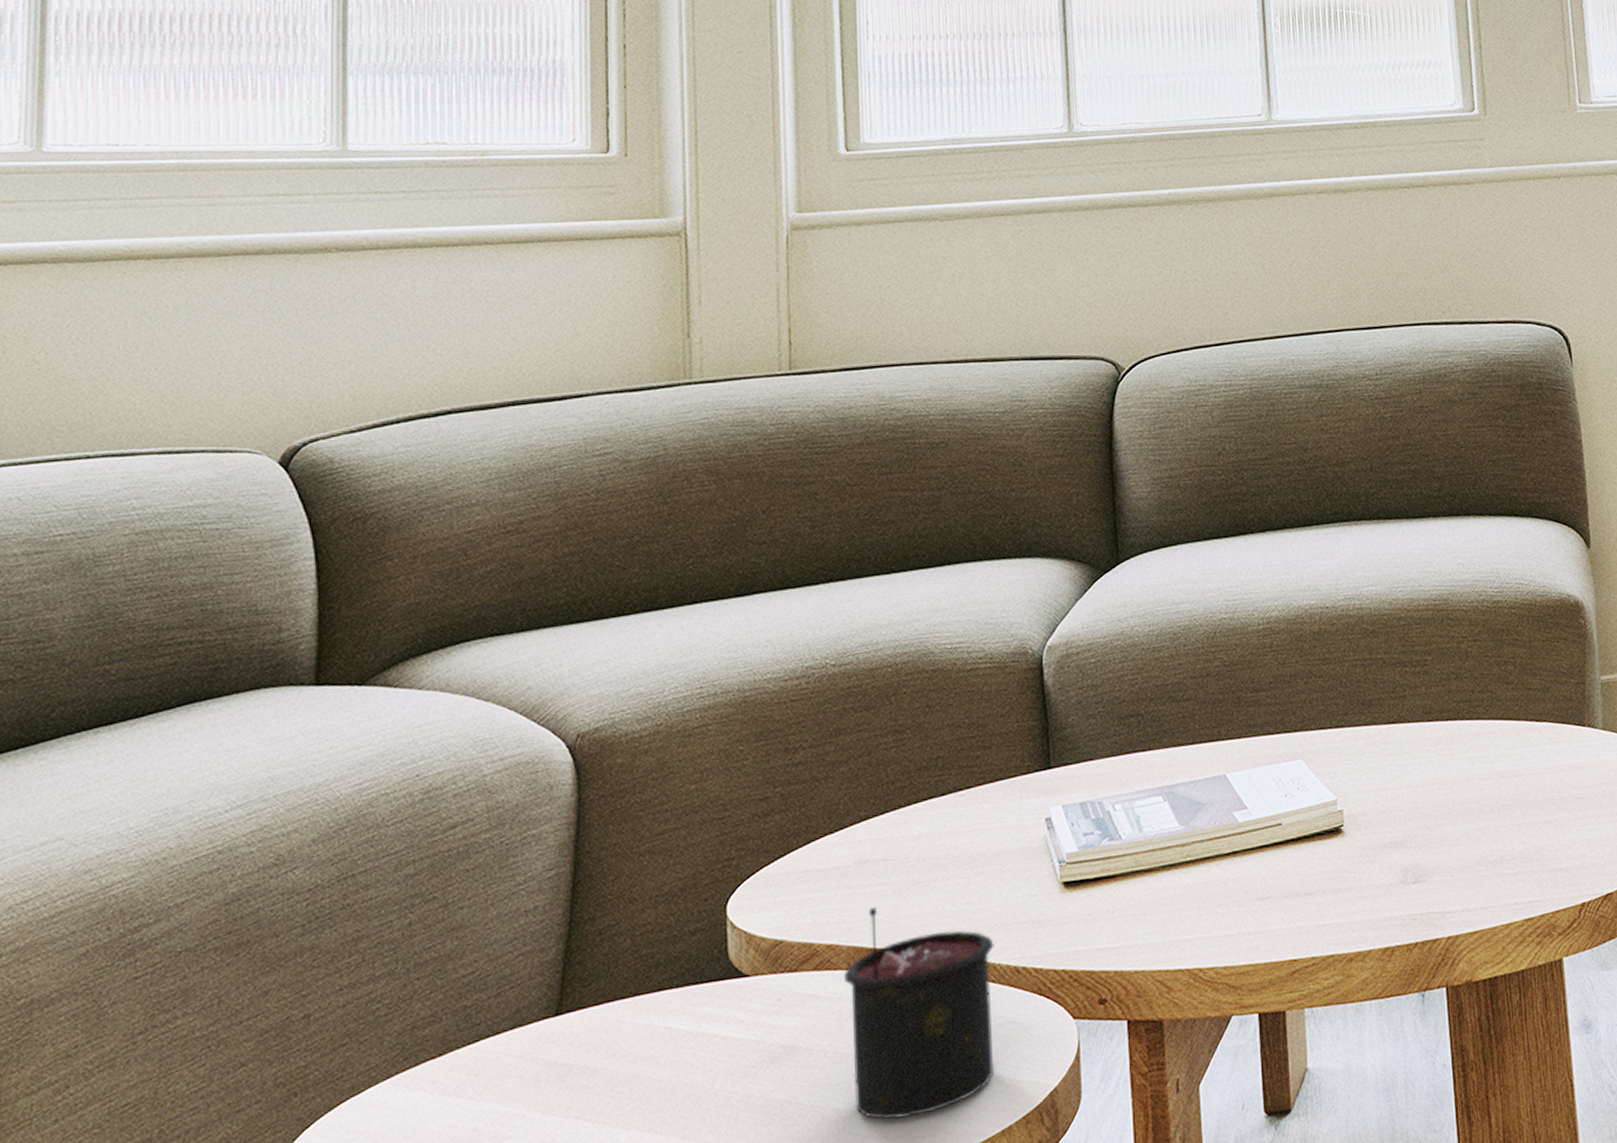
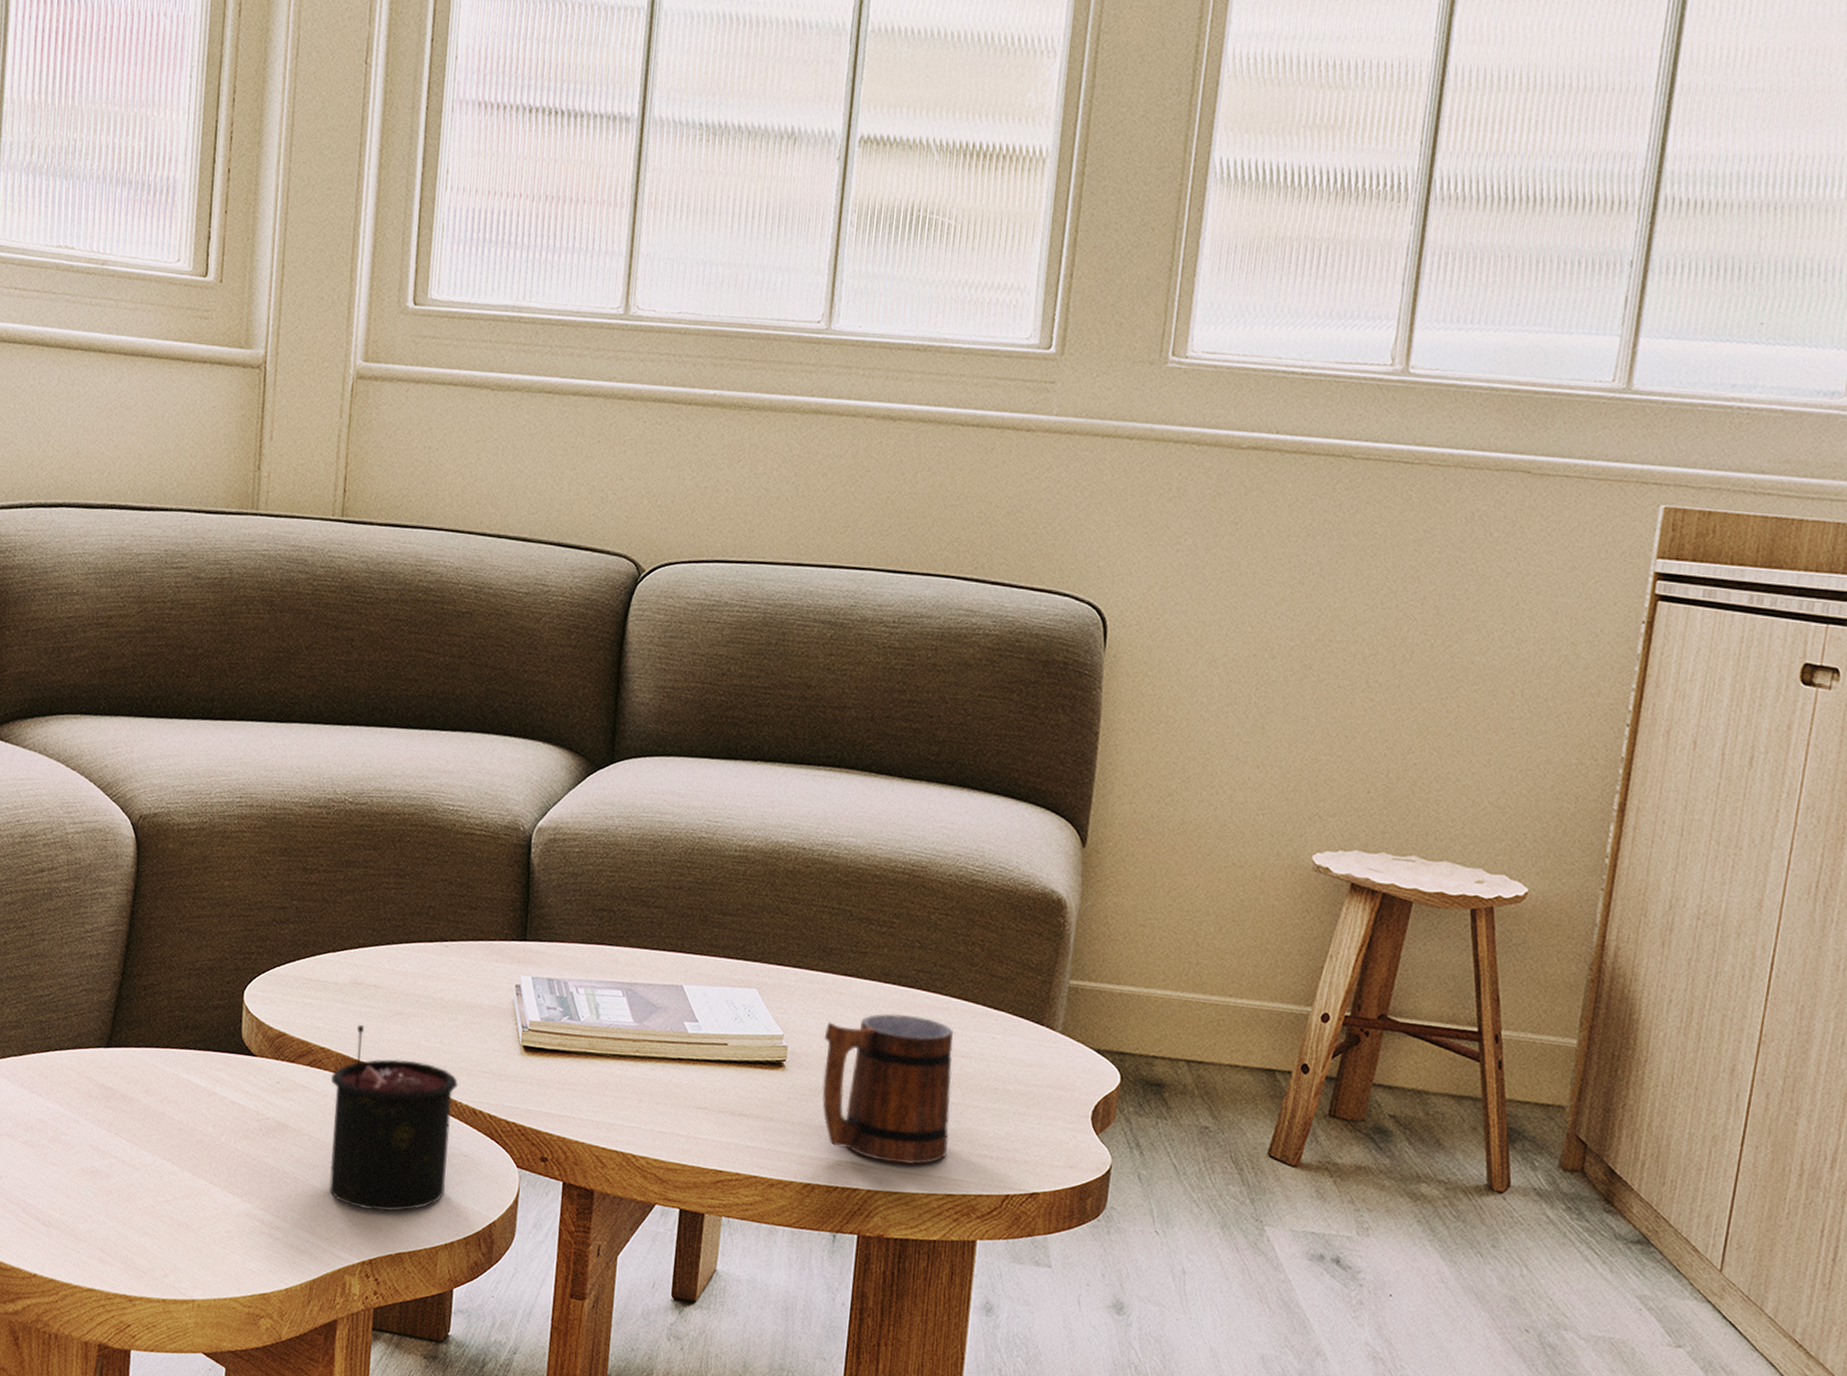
mug: none [1377,746,1519,904] -> present [822,1014,954,1165]

